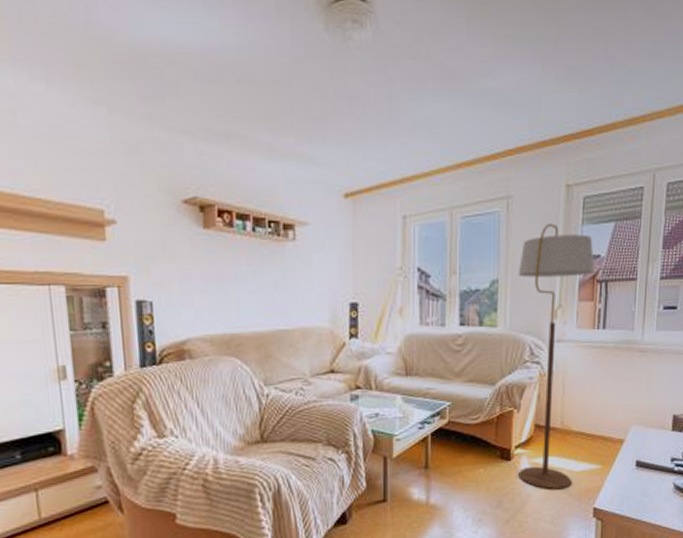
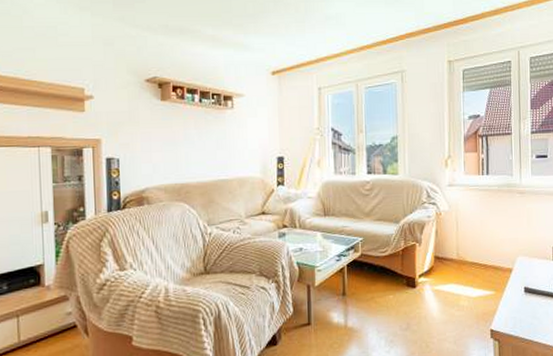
floor lamp: present [518,223,595,490] -> none [413,91,477,314]

